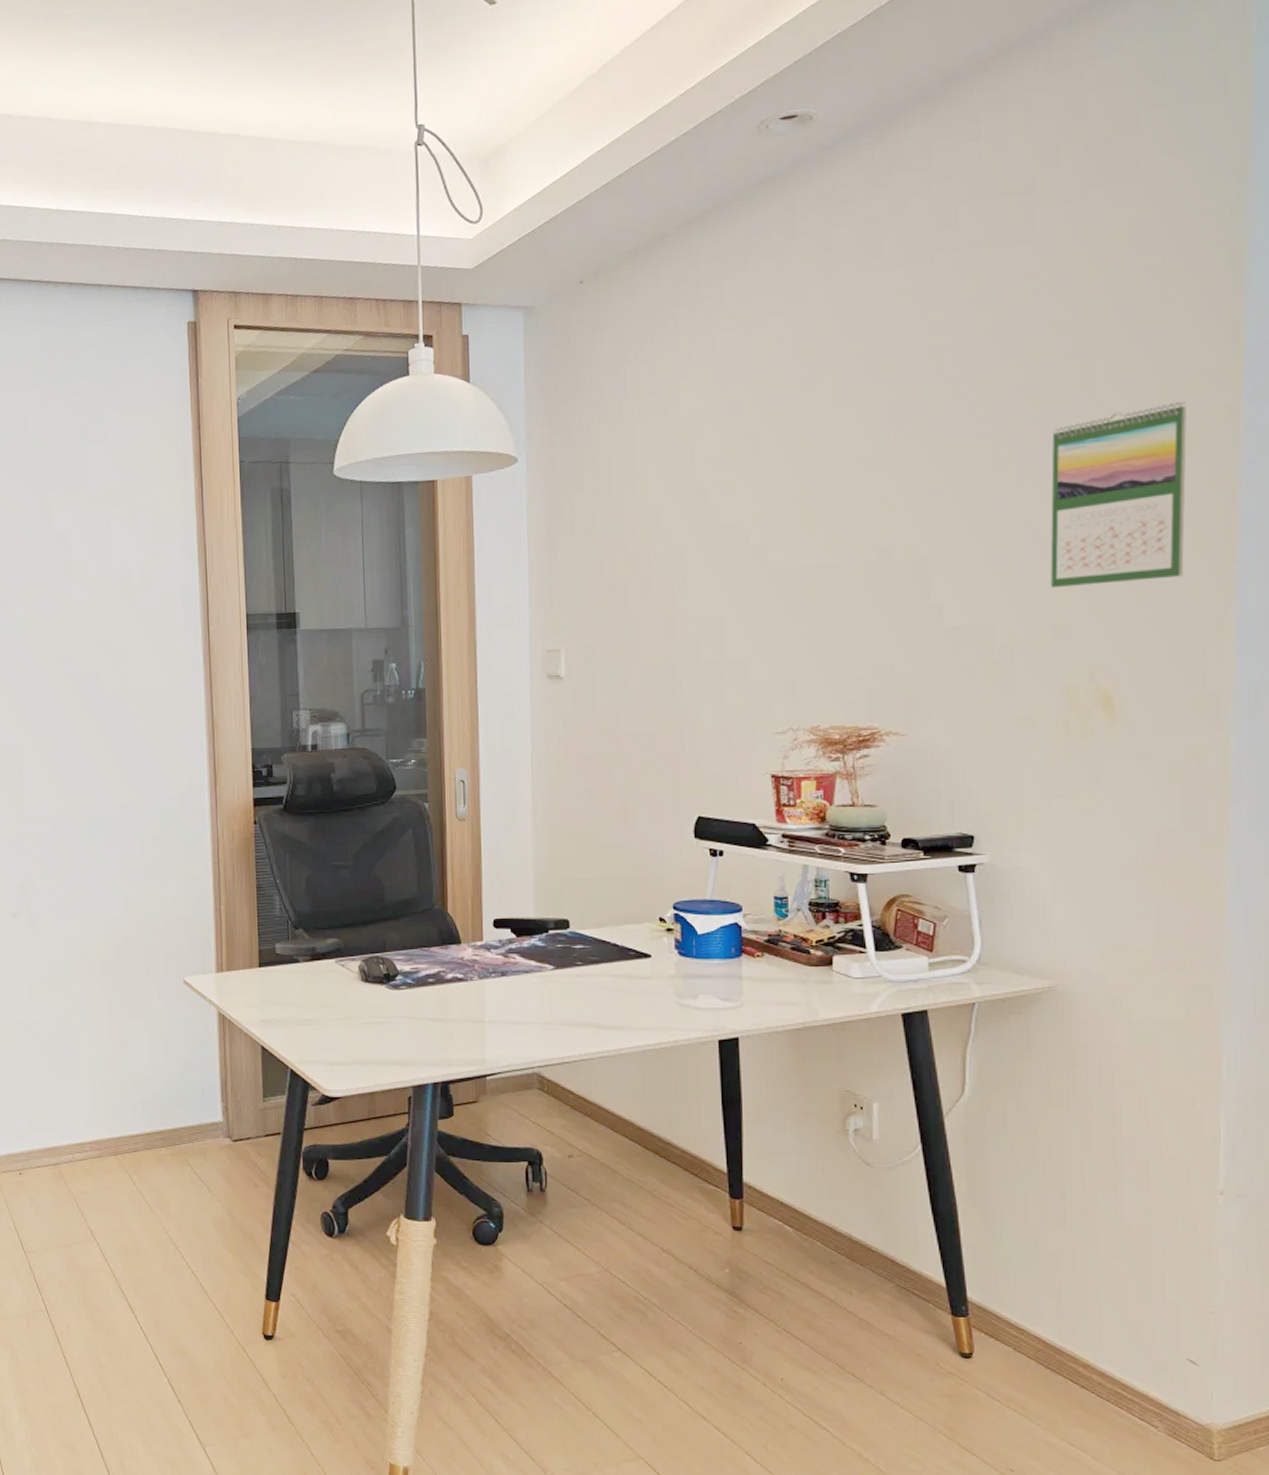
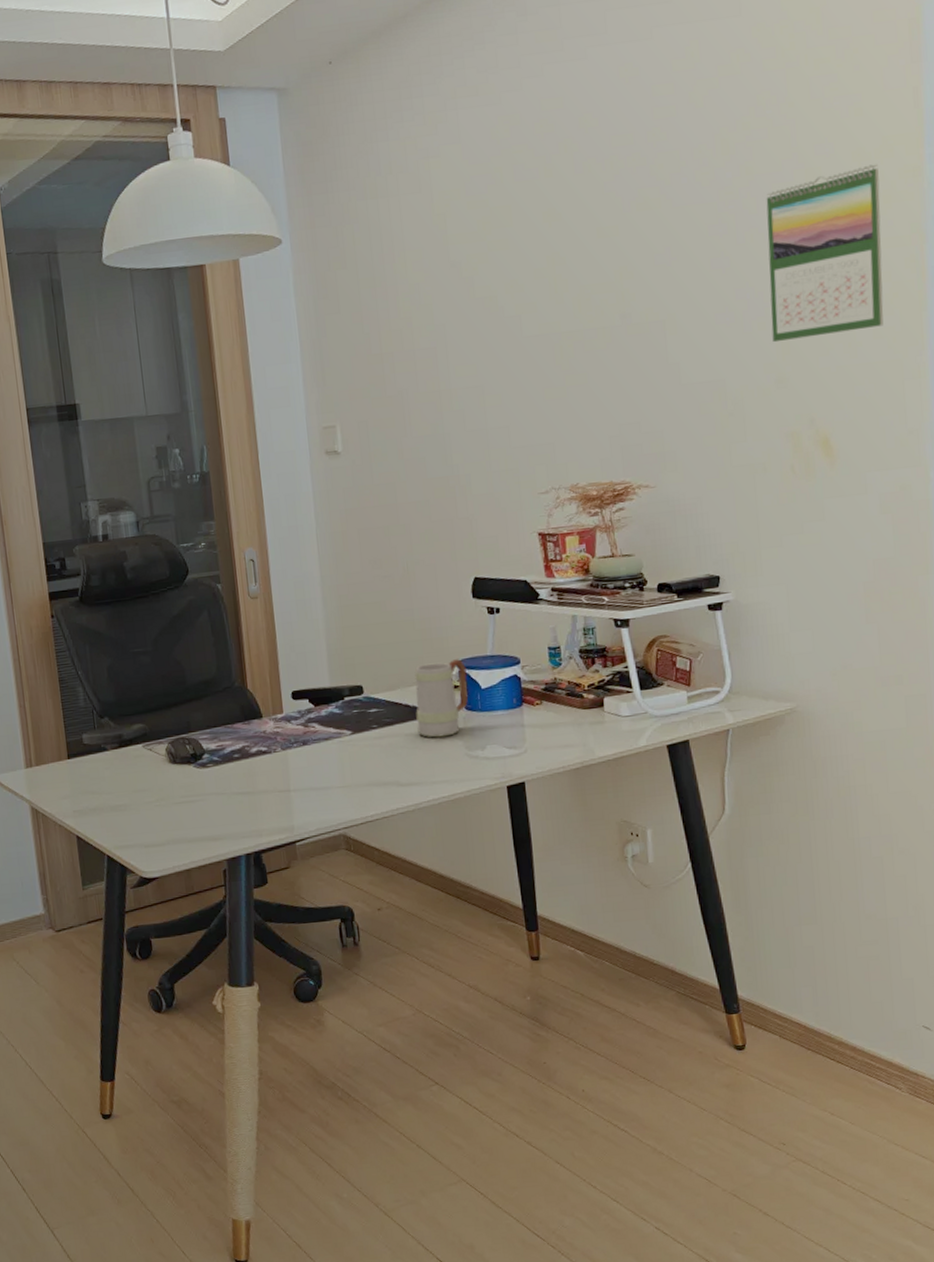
mug: none [624,901,683,981] -> present [415,659,468,738]

